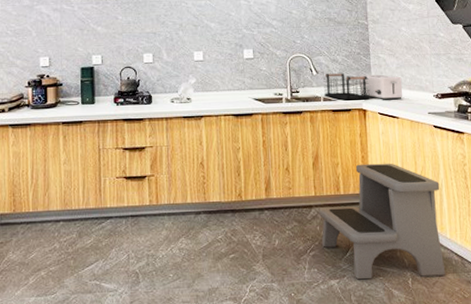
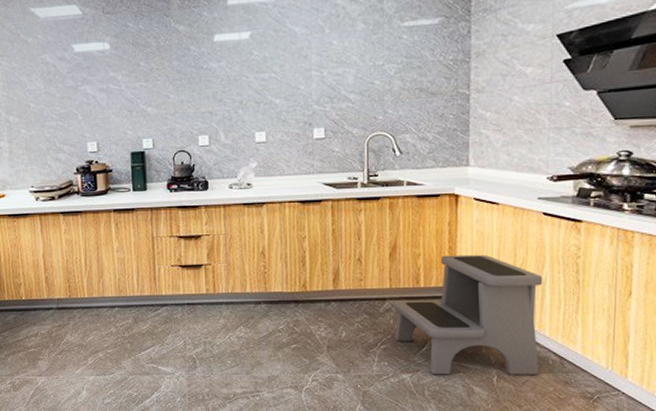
dish rack: present [323,73,370,101] -> none [408,153,465,185]
toaster: present [359,74,403,100] -> none [453,154,508,184]

